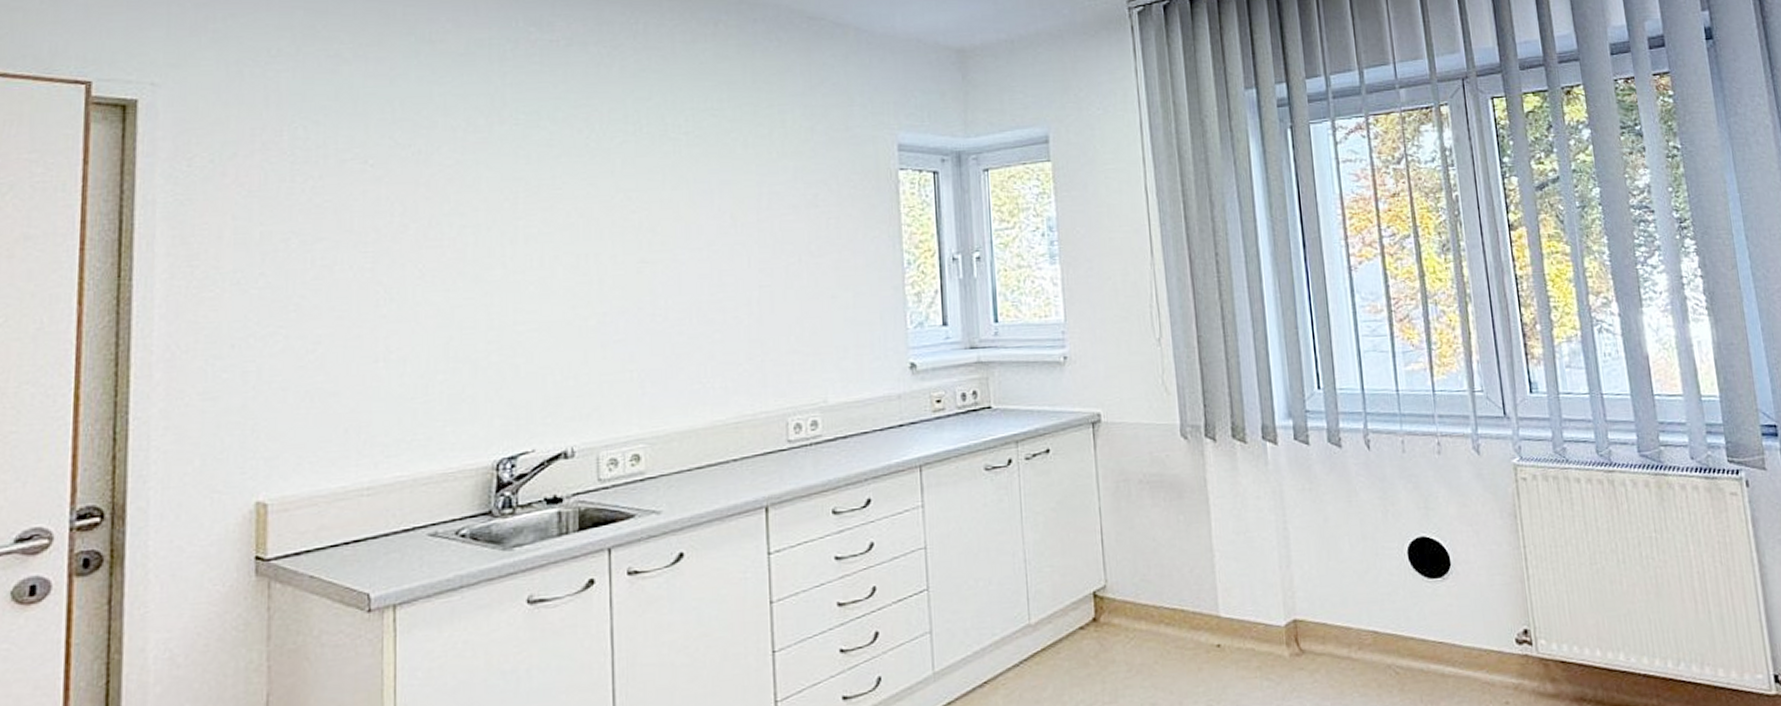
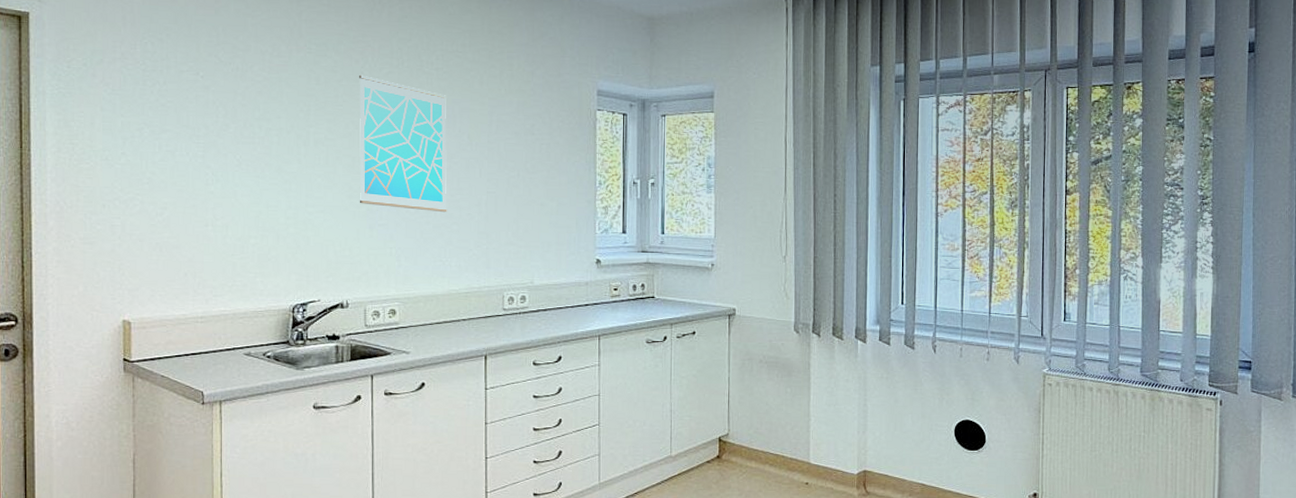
wall art: none [583,147,706,318] -> present [359,74,447,213]

